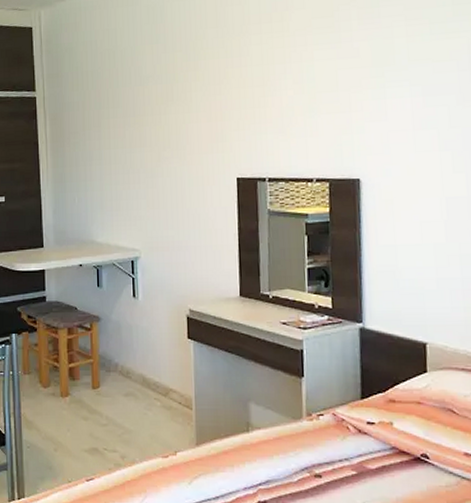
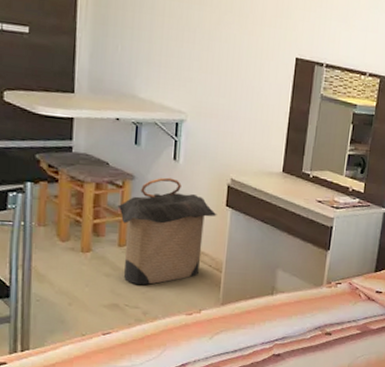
laundry hamper: none [88,315,180,428] -> present [117,177,217,285]

